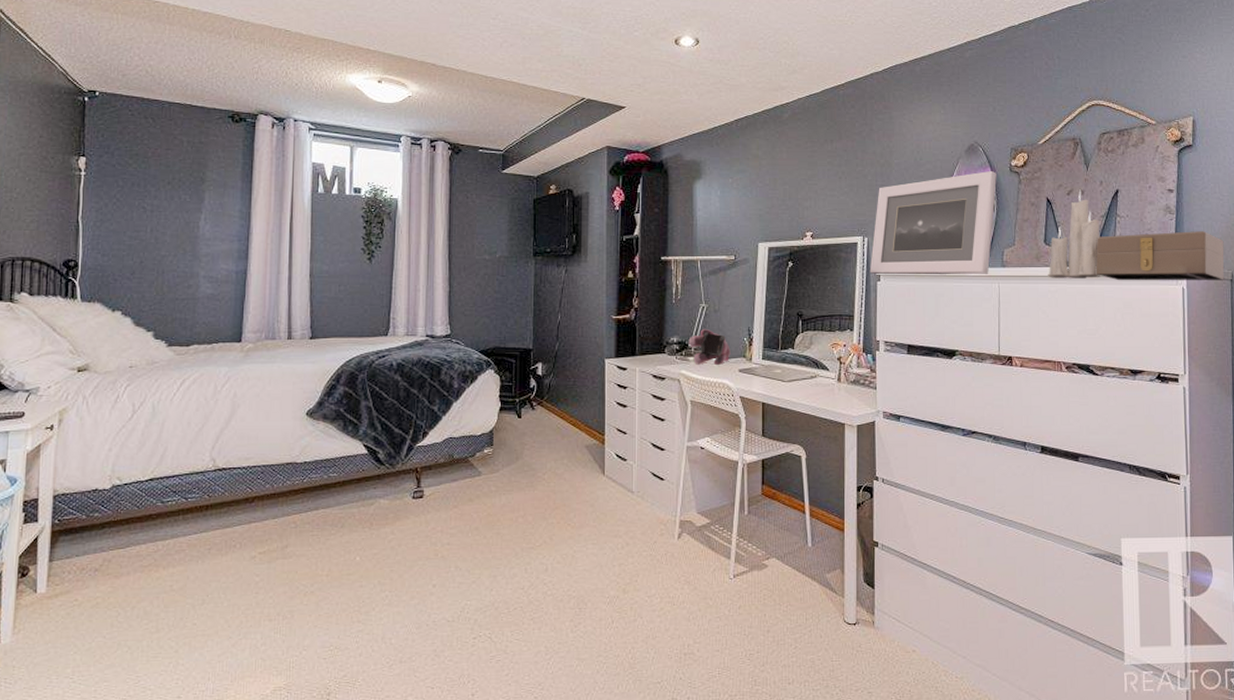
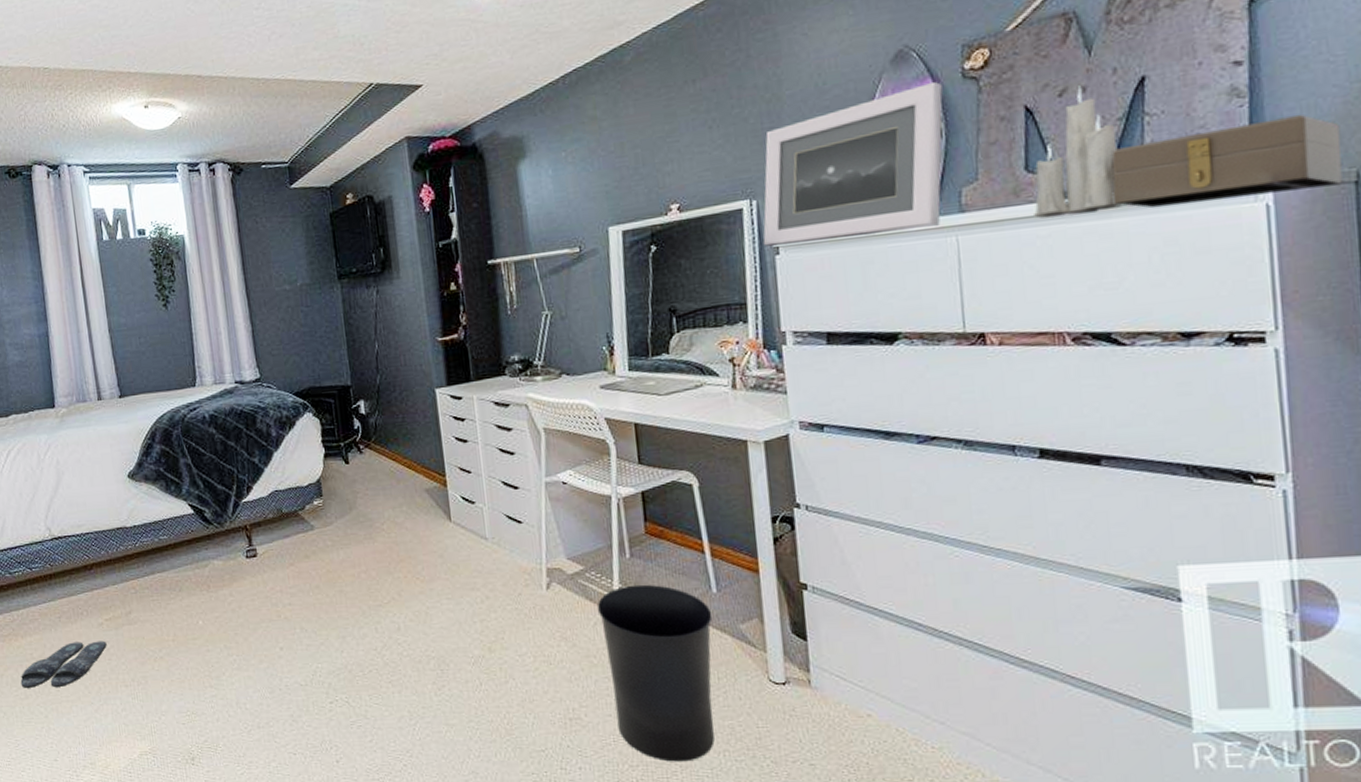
slippers: none [153,574,256,621] -> present [20,640,107,688]
stuffed bear: present [688,328,731,365] -> none [532,340,588,385]
waste bin: none [717,537,806,692] -> present [597,584,715,762]

